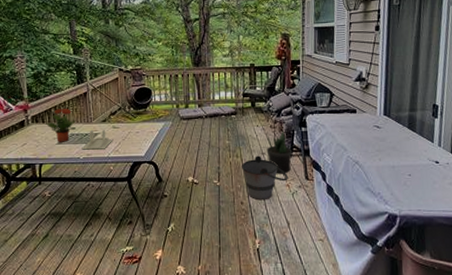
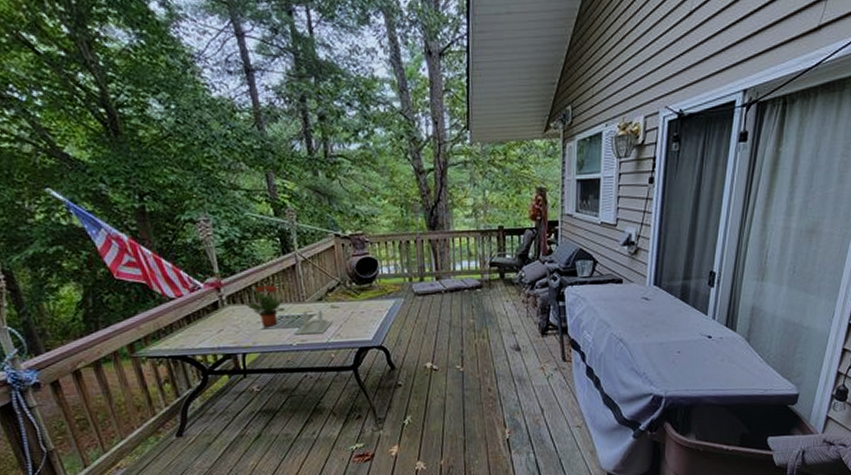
bucket: present [242,155,288,201] -> none [489,335,543,387]
planter: present [266,131,292,174] -> none [517,306,547,356]

